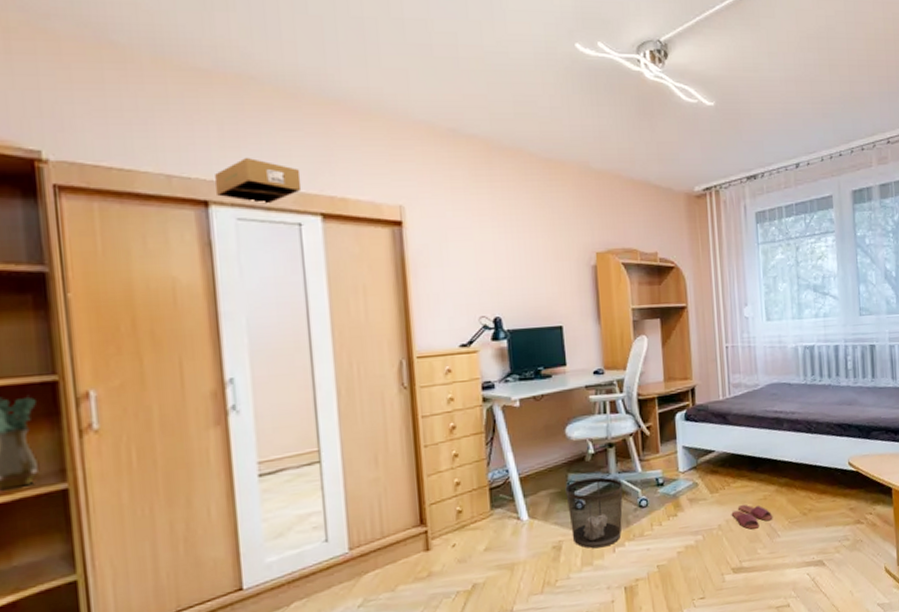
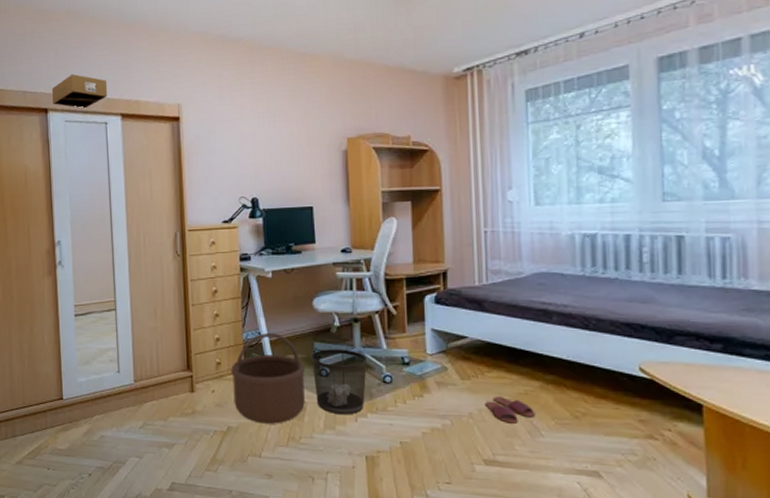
basket: none [474,468,560,574] -> present [231,333,305,424]

